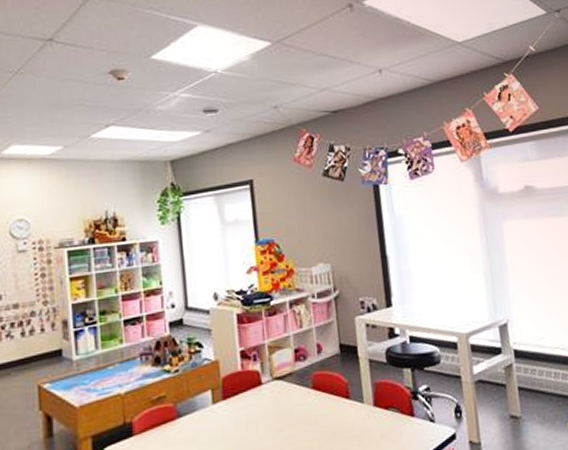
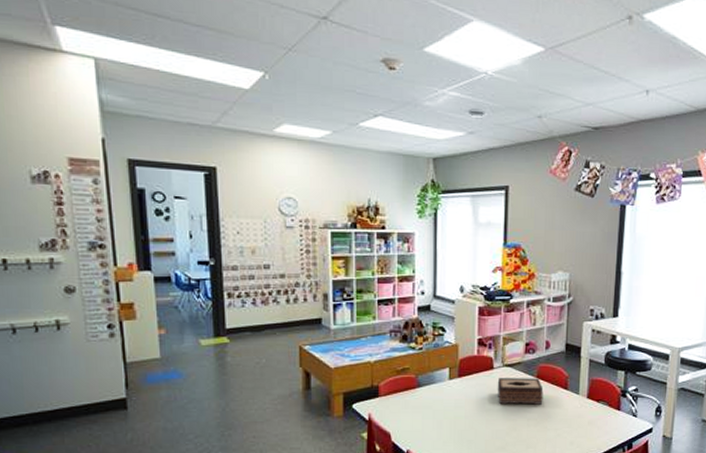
tissue box: none [268,389,324,428] -> present [497,378,544,405]

